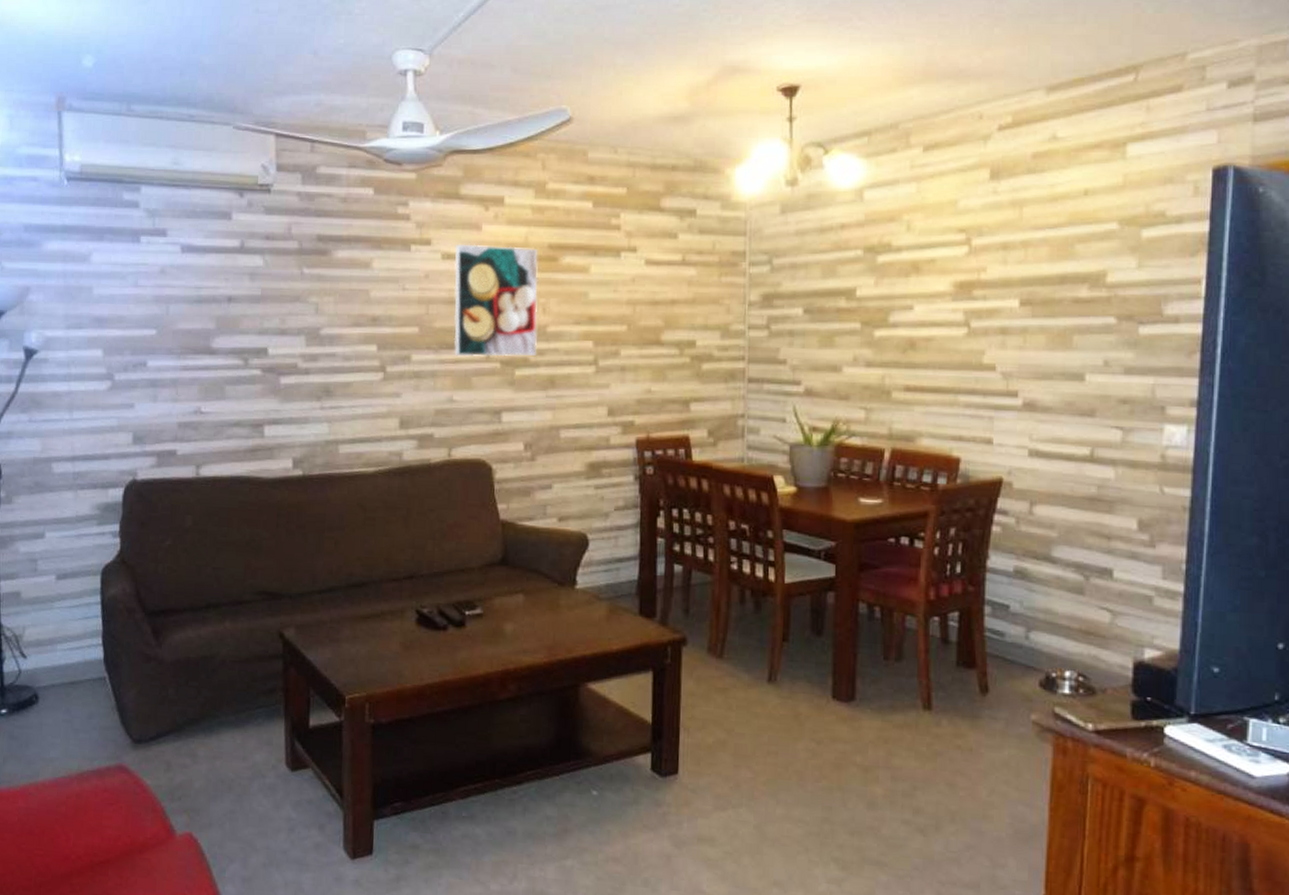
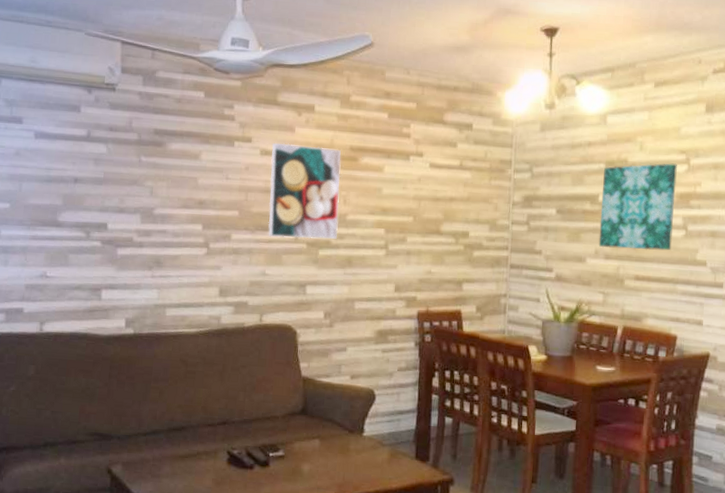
wall art: none [857,245,955,354] -> present [598,163,677,251]

